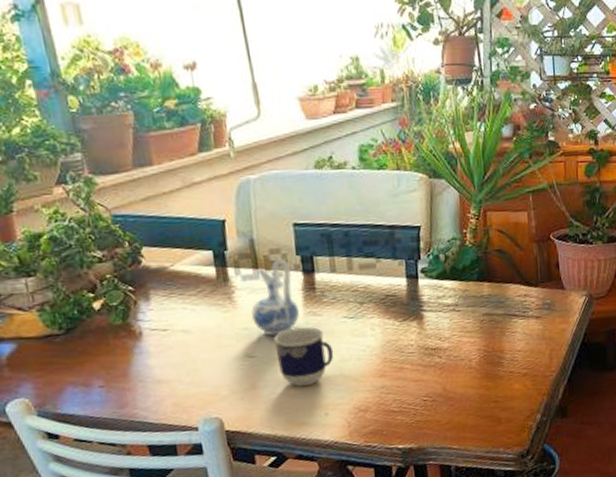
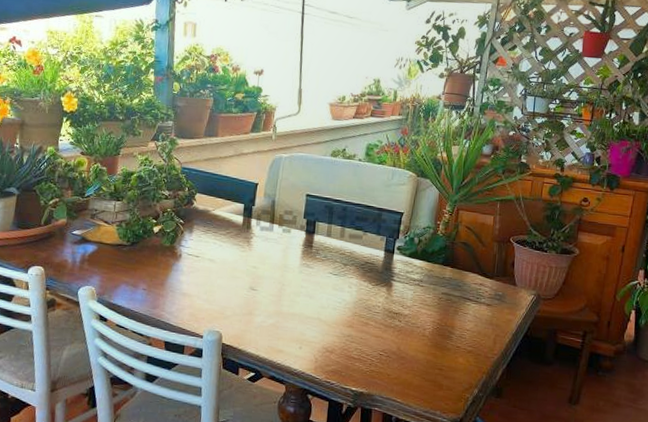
ceramic pitcher: present [251,258,299,336] -> none [261,219,298,277]
cup: present [274,326,334,387] -> none [272,273,316,322]

